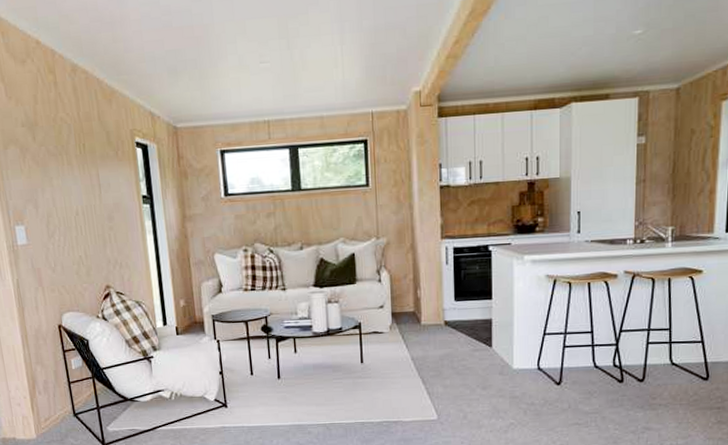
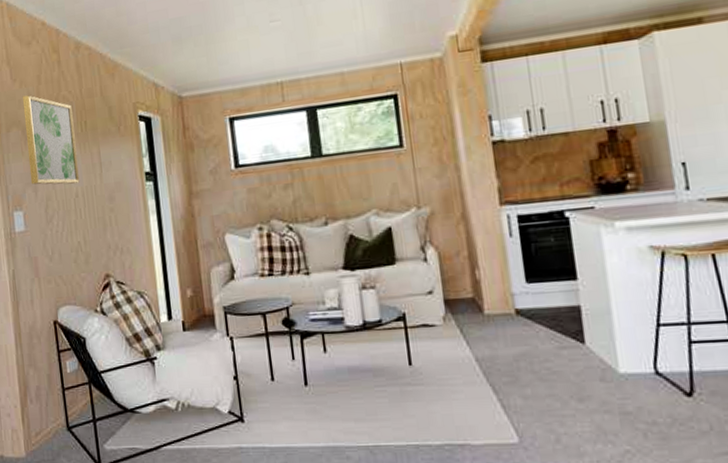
wall art: none [18,114,80,203] -> present [22,95,80,185]

